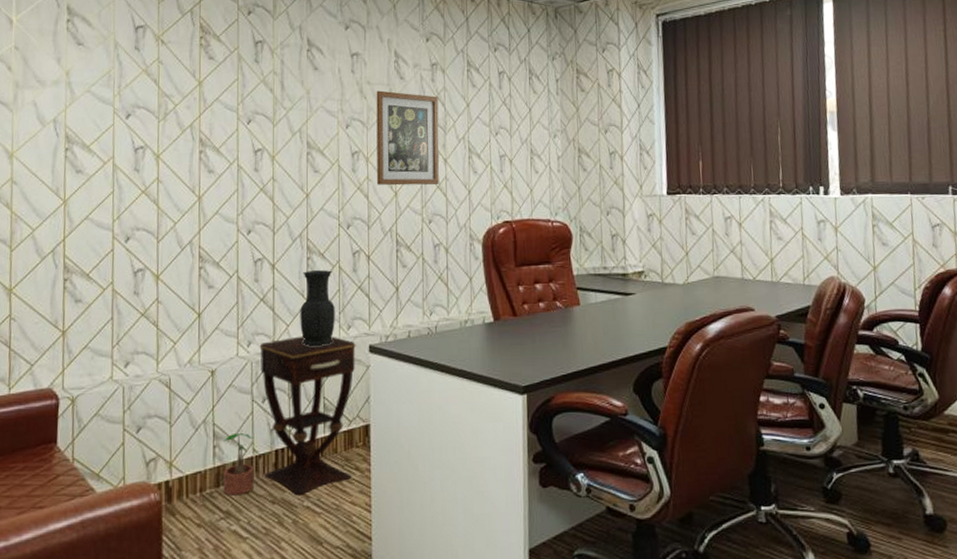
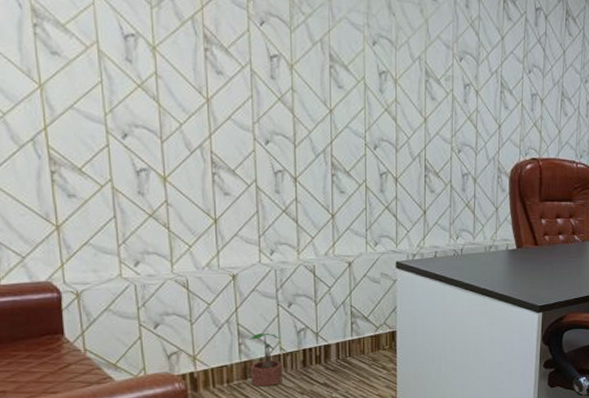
side table: present [259,336,356,496] -> none [283,248,383,388]
vase: present [300,270,335,346] -> none [325,187,362,259]
wall art: present [376,90,439,186] -> none [406,9,472,116]

